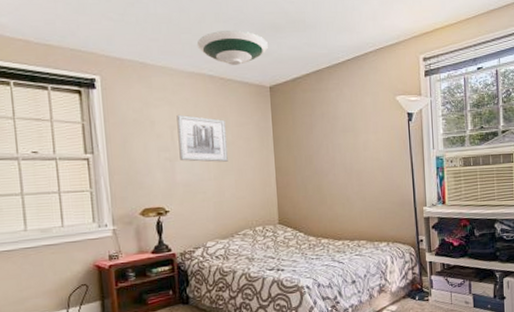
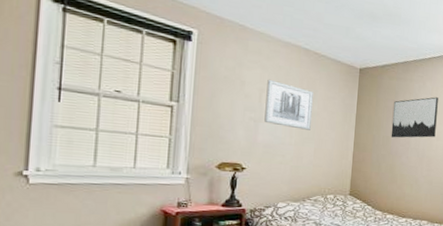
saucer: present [196,29,268,65] -> none [297,9,364,44]
wall art: none [311,103,362,156] -> present [391,97,438,138]

